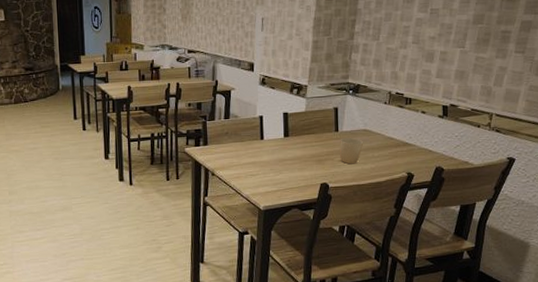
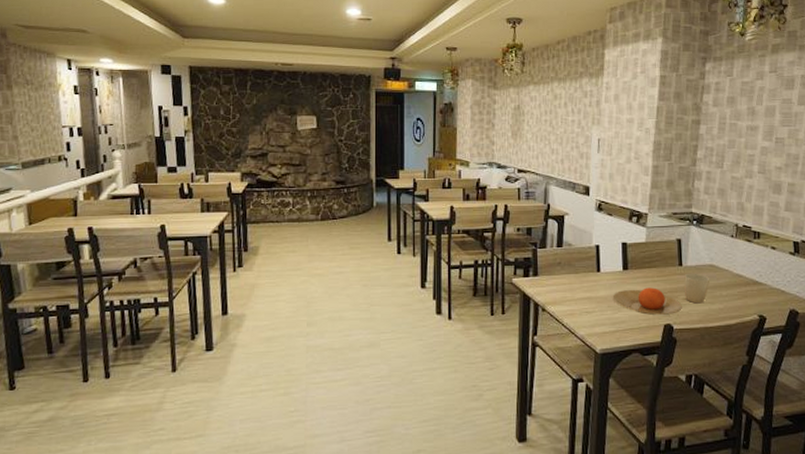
plate: none [274,151,337,176] -> present [612,287,682,315]

